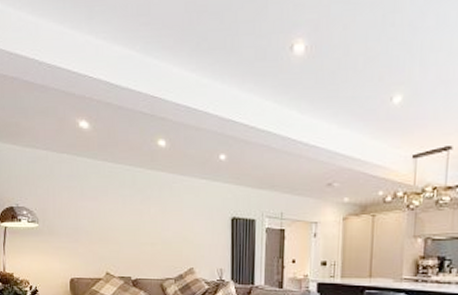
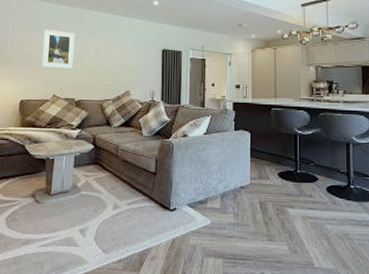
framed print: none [89,193,127,242] -> present [41,29,76,69]

